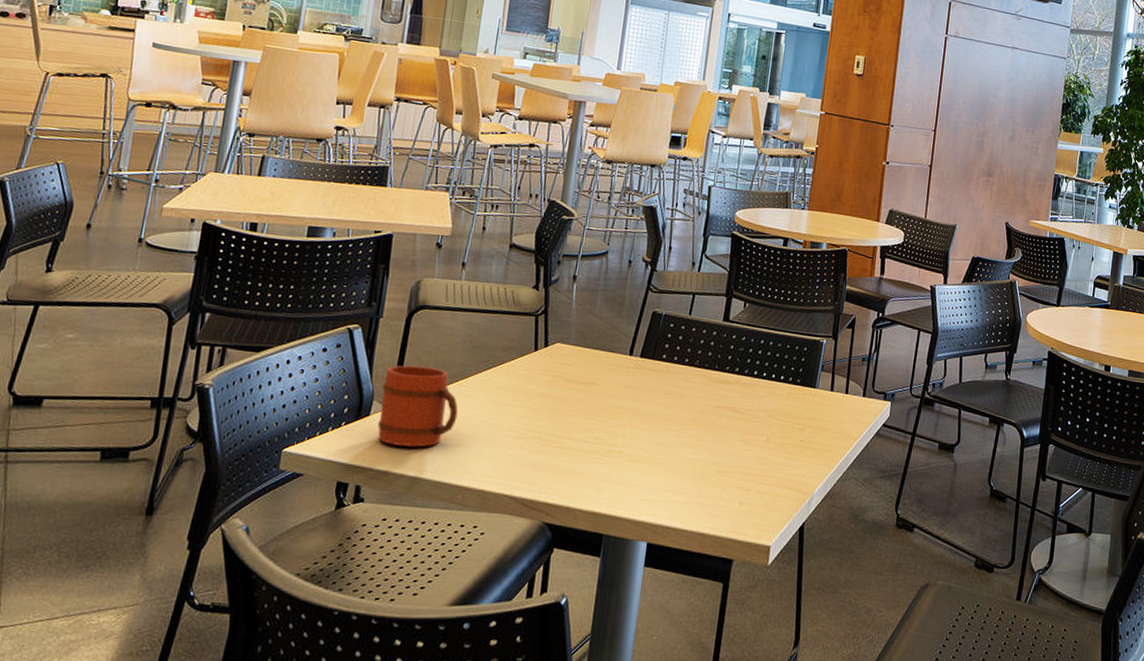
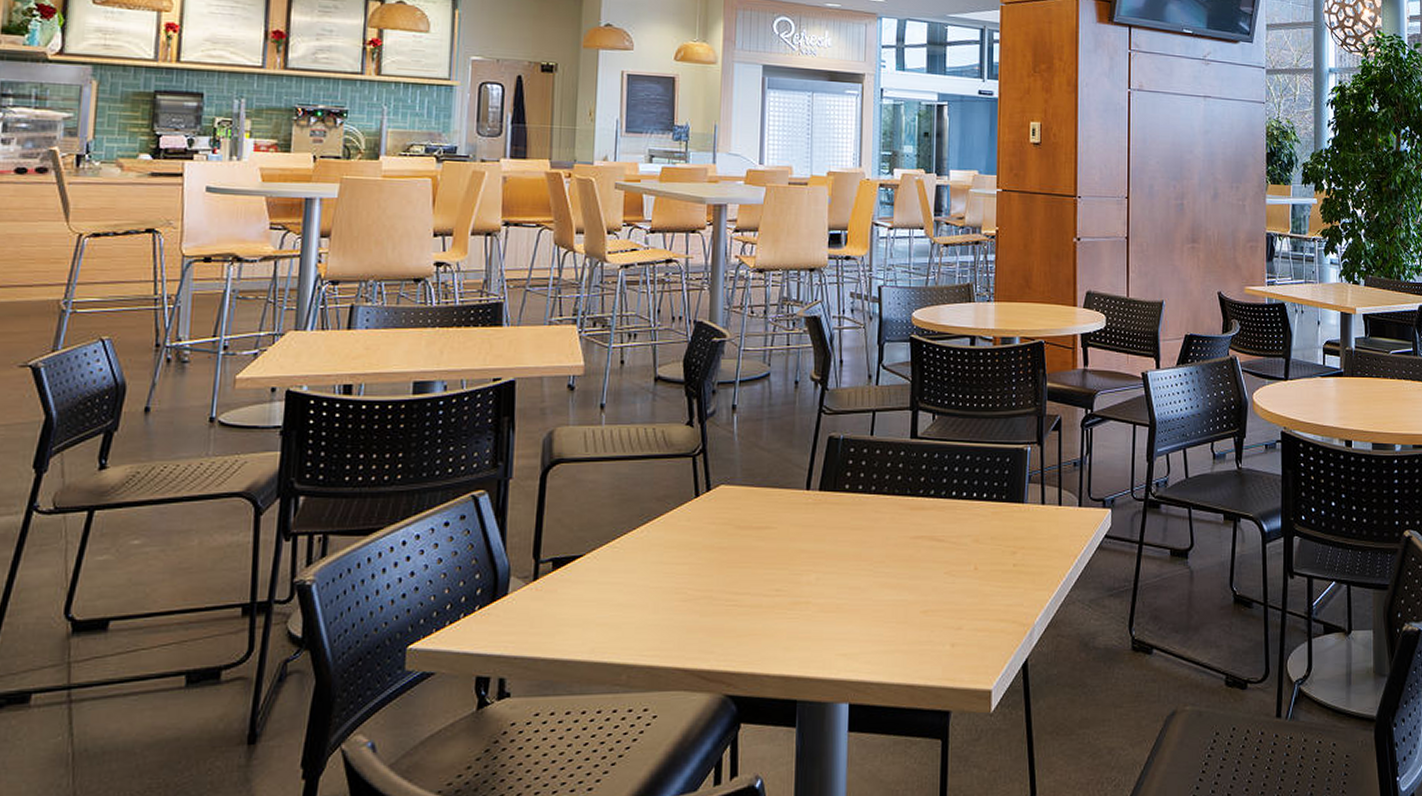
mug: present [377,365,459,447] -> none [518,530,613,626]

